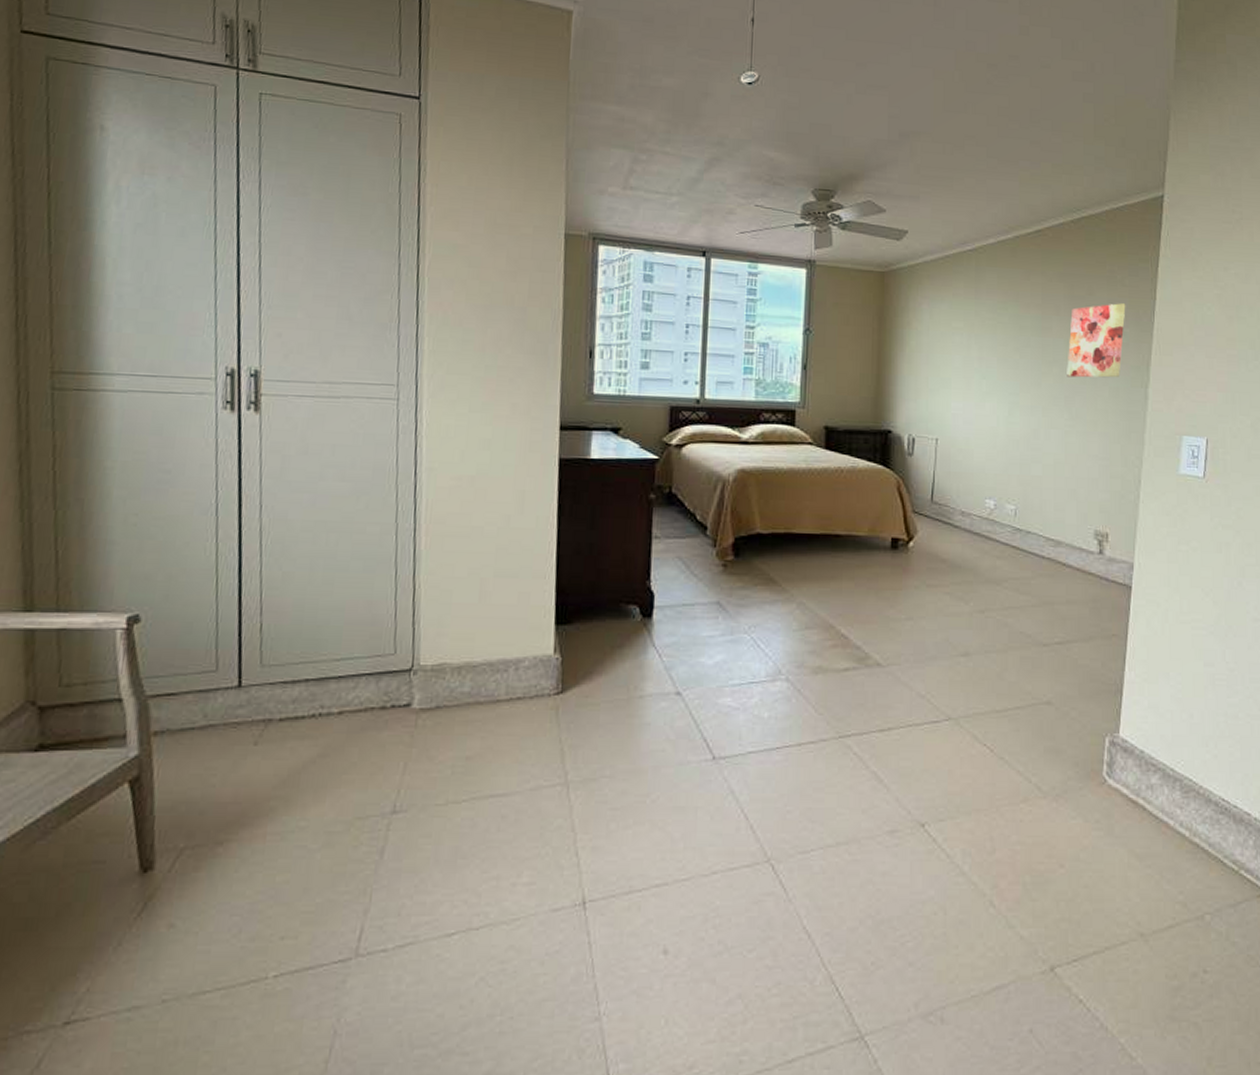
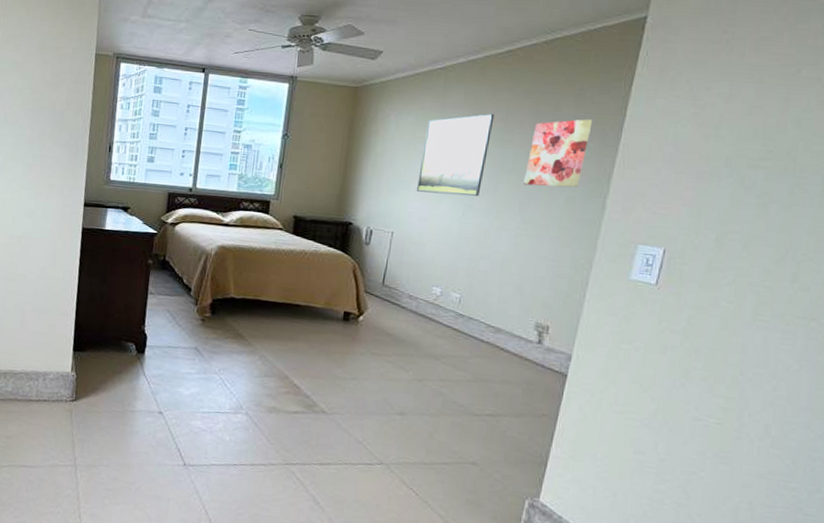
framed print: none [959,299,1030,393] -> present [417,113,495,197]

